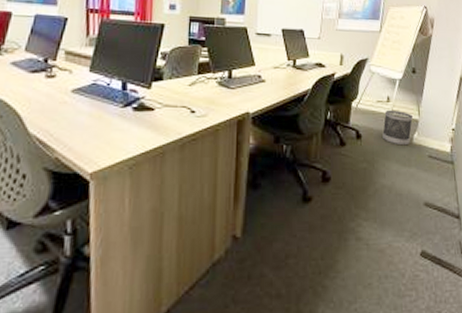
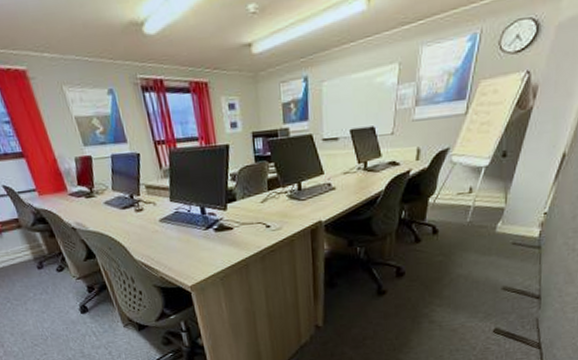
wastebasket: present [382,109,413,146] -> none [462,200,498,236]

